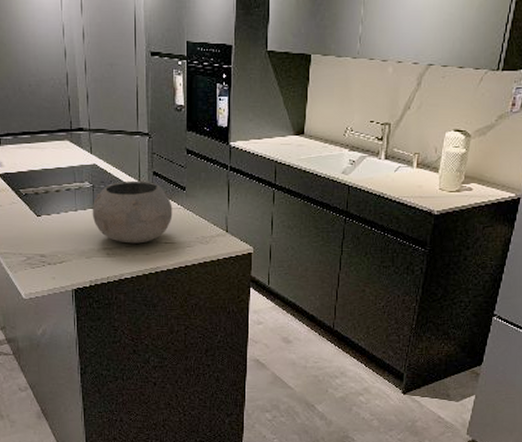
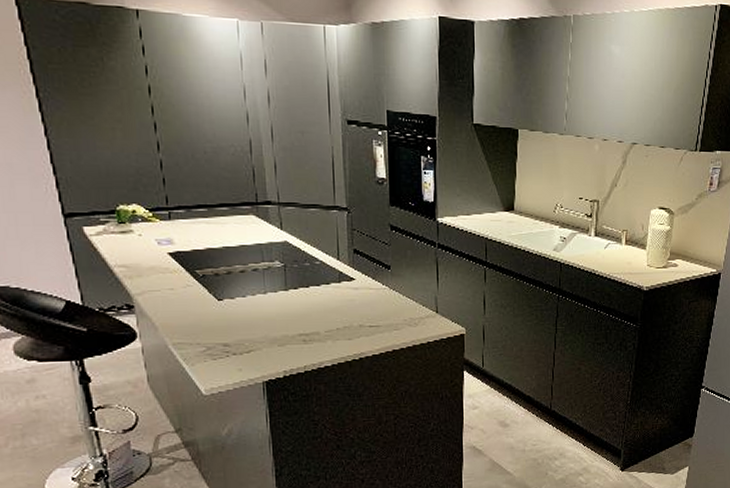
bowl: present [92,180,173,244] -> none [284,259,377,328]

